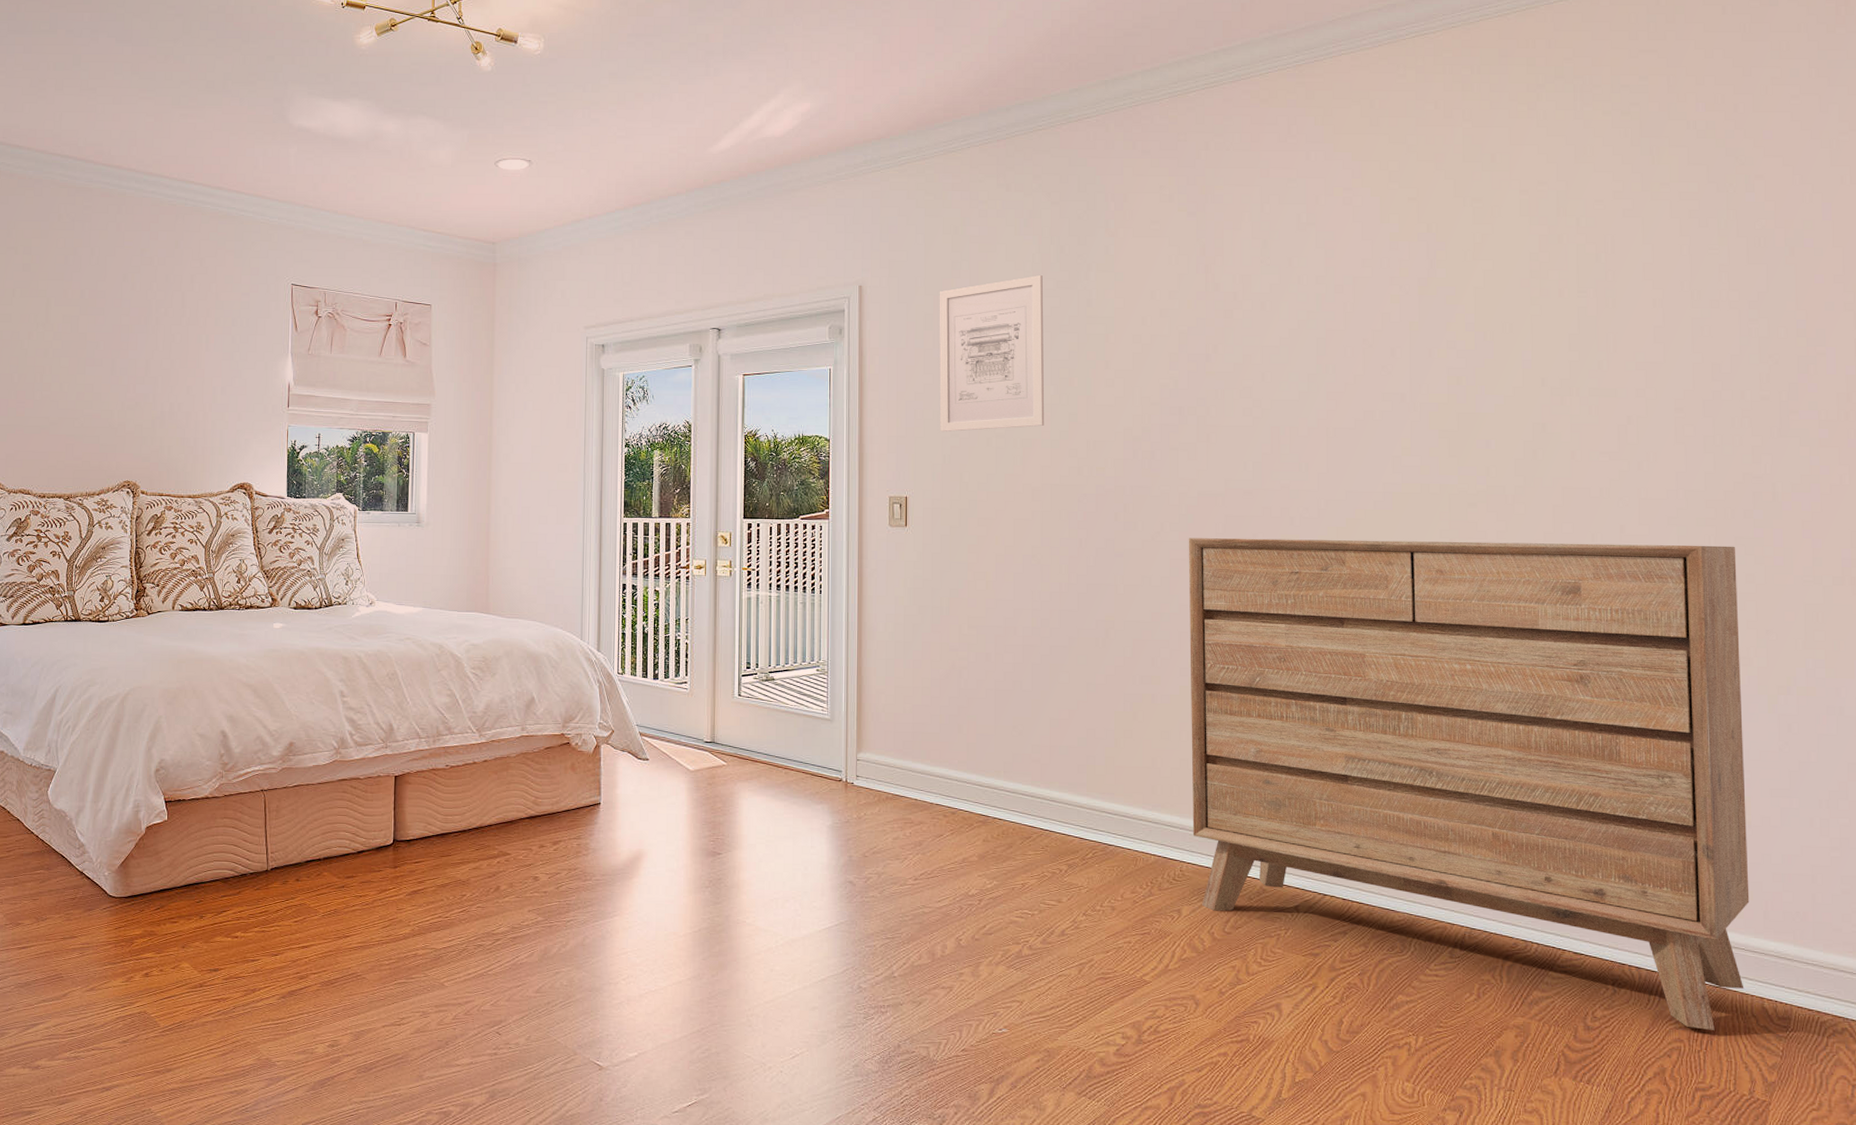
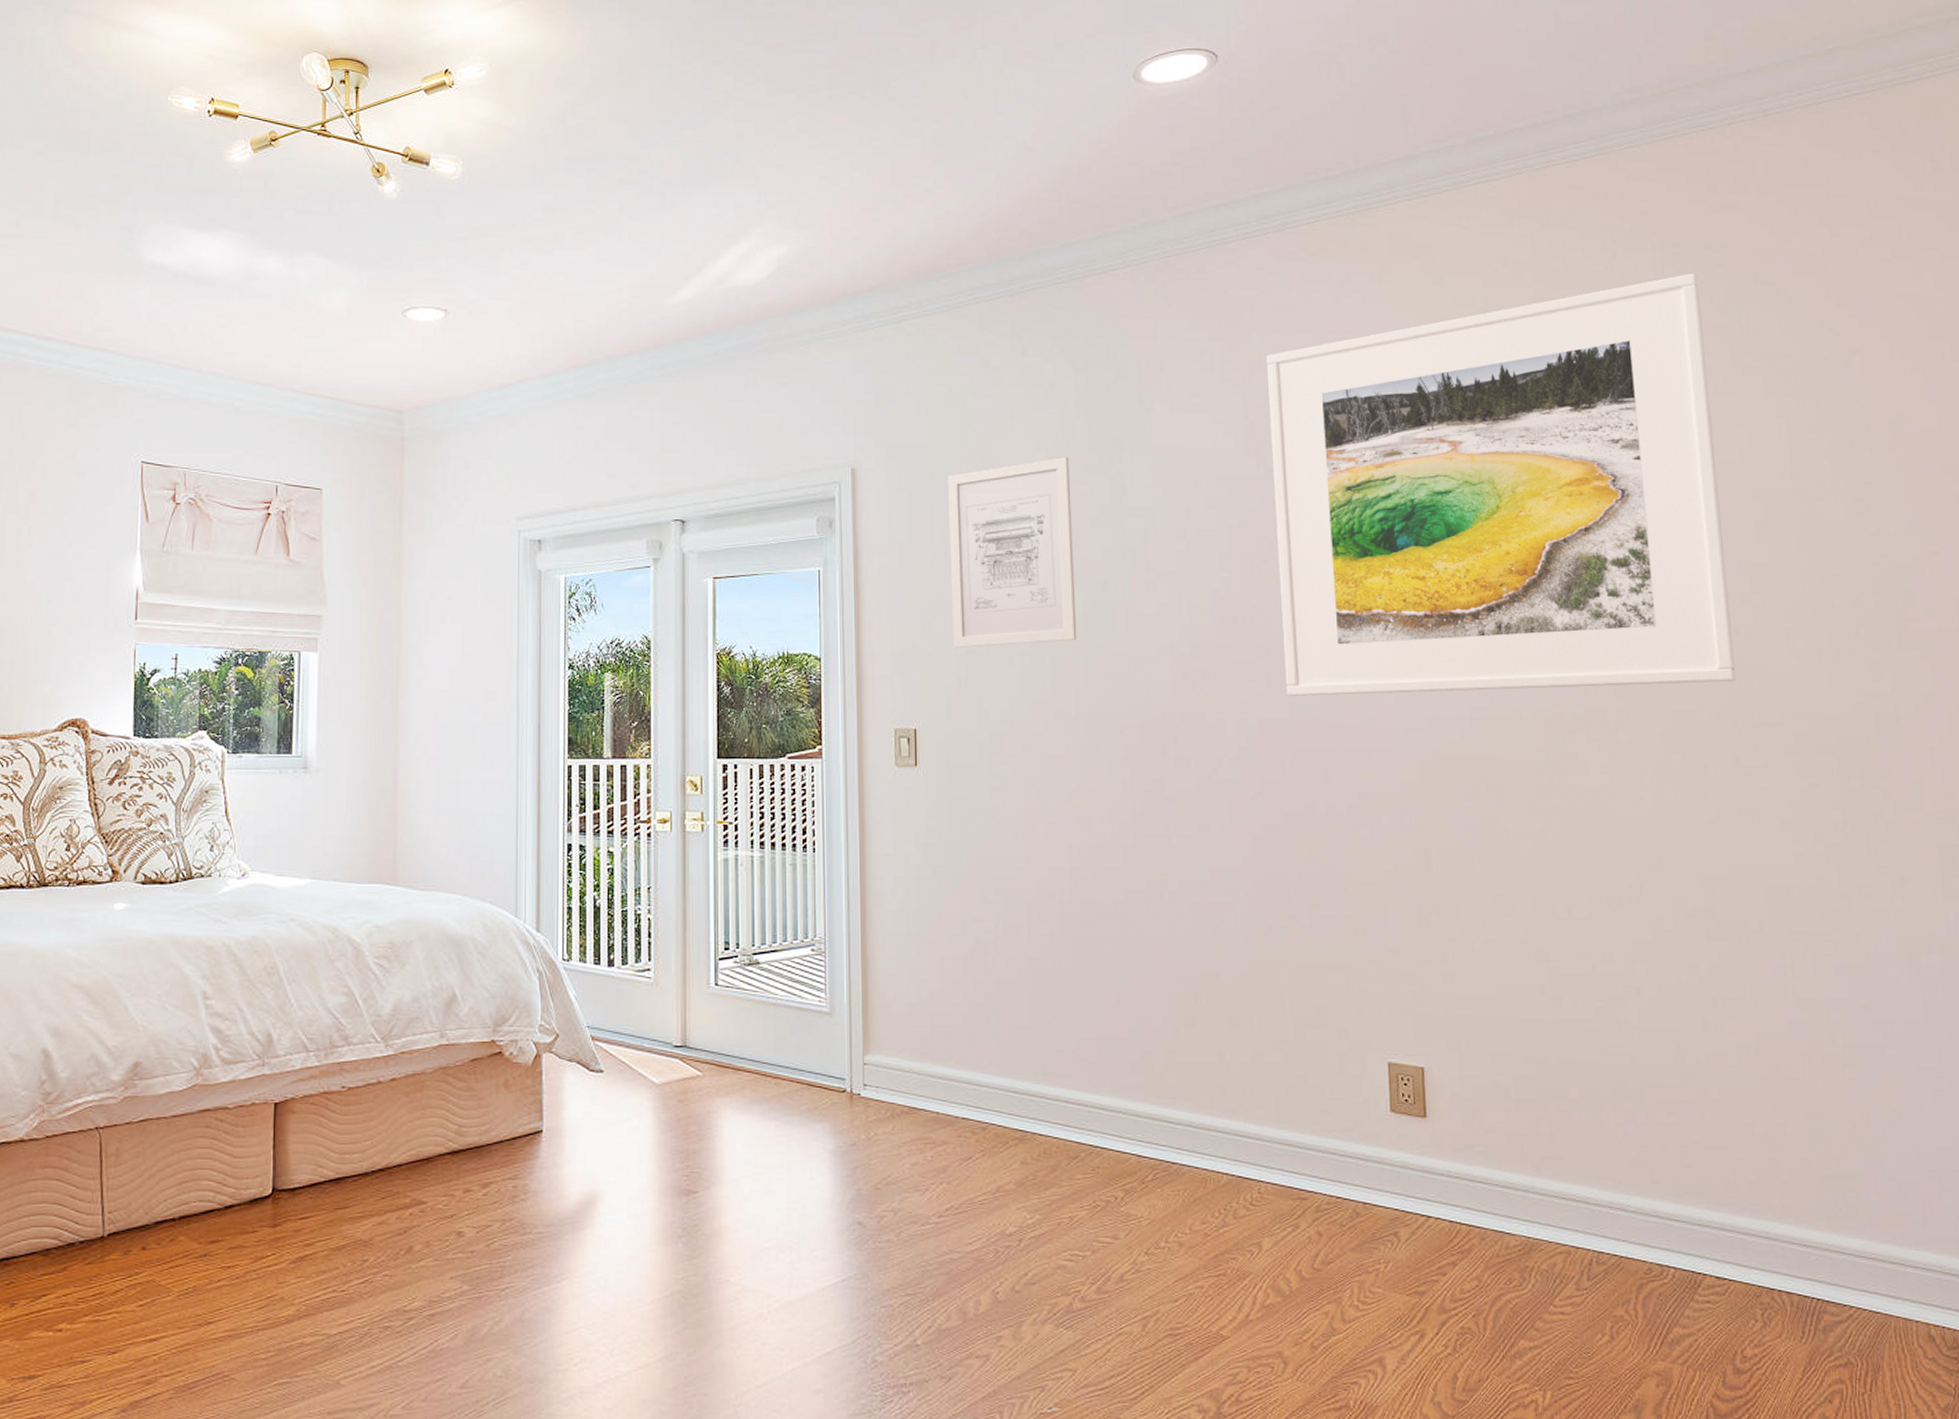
dresser: present [1188,538,1750,1030] -> none [1250,775,1908,1367]
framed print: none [1218,111,1627,473] -> present [1266,273,1737,697]

